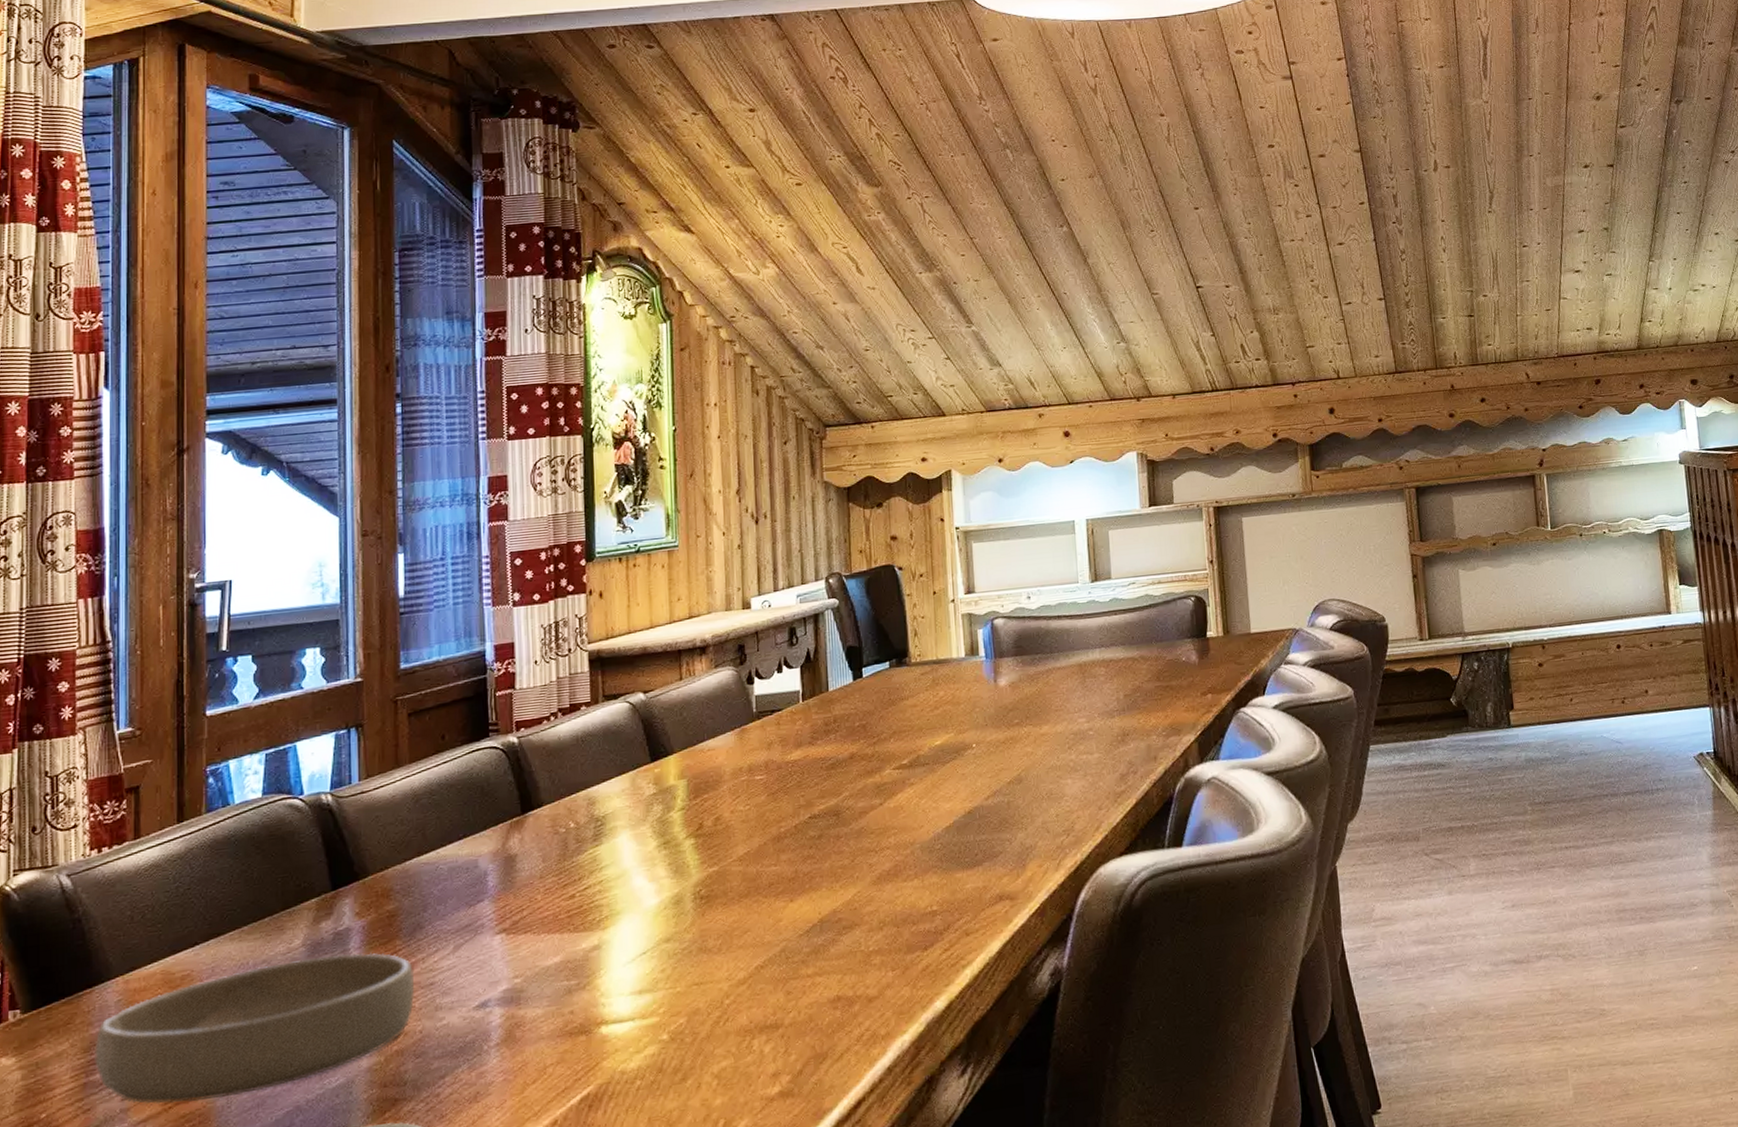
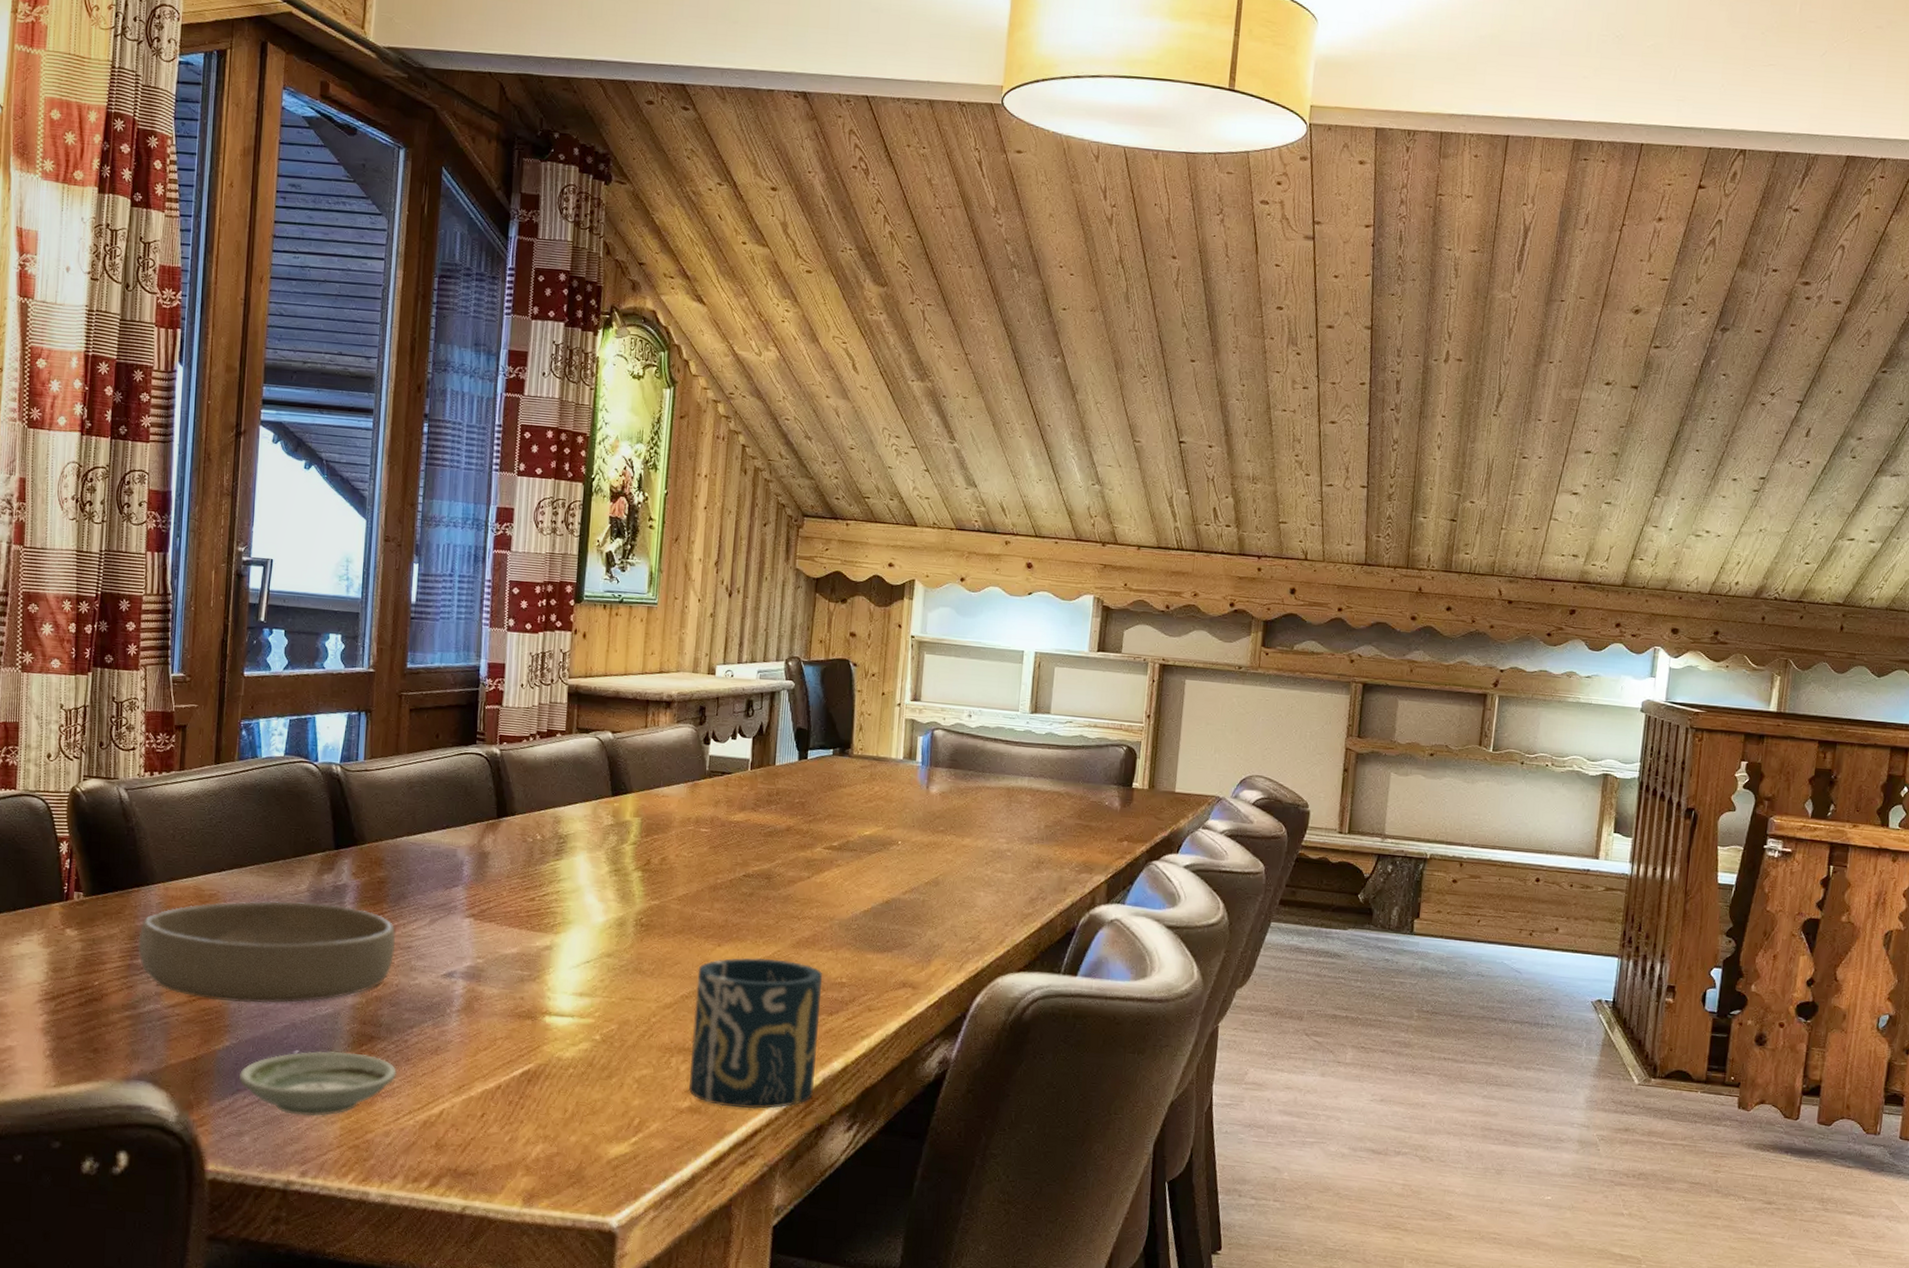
cup: none [771,899,919,1082] -> present [688,957,823,1109]

